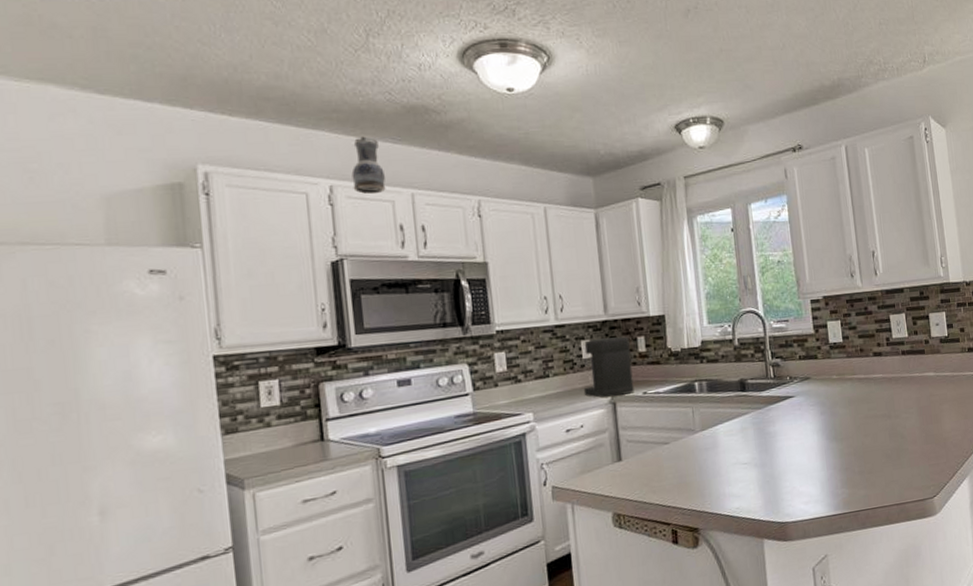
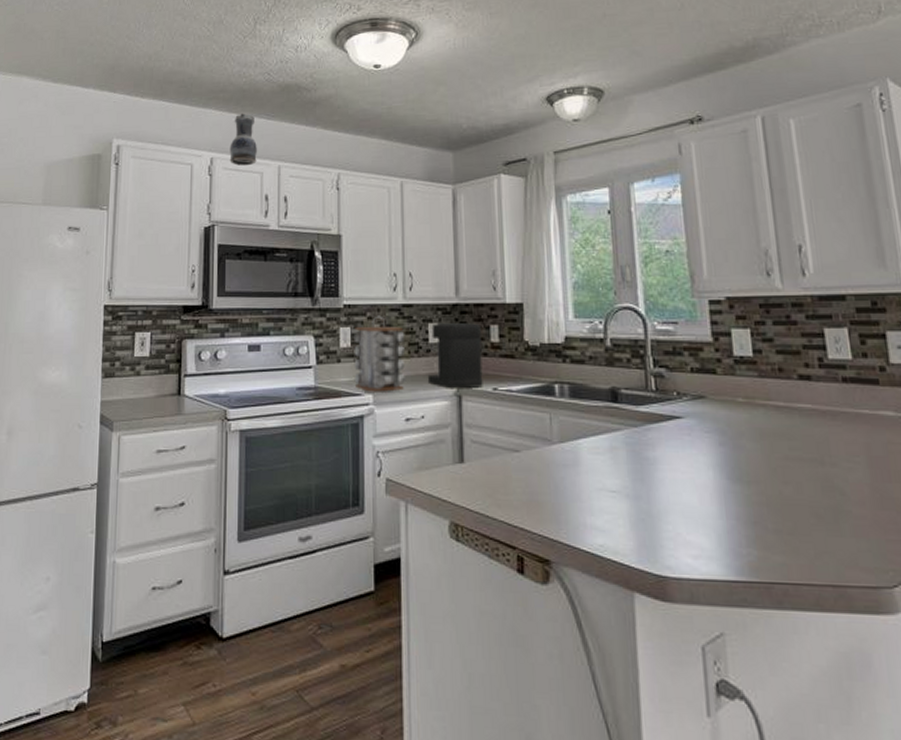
spice rack: none [509,338,563,411] -> present [353,315,405,394]

